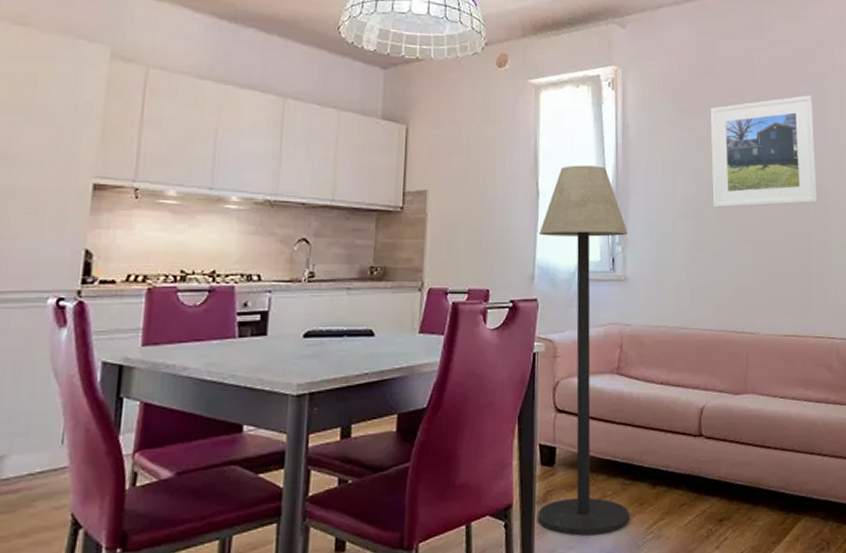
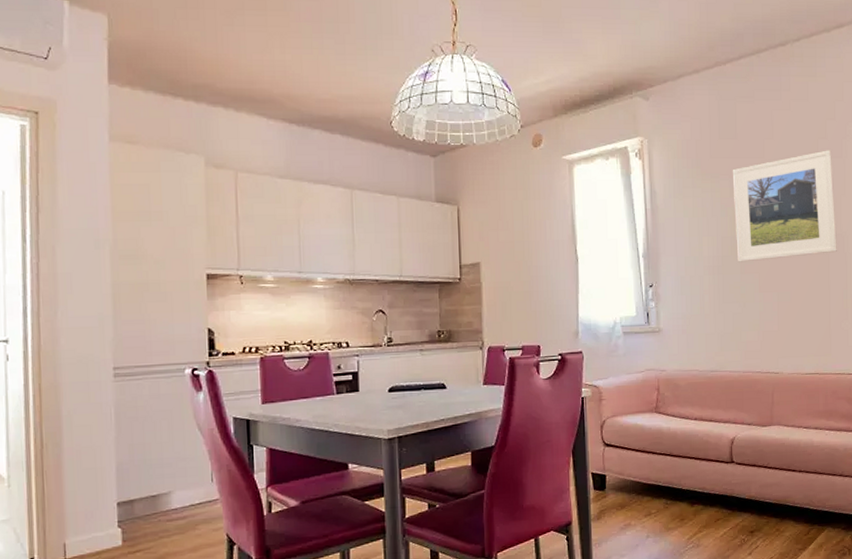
floor lamp: present [538,165,630,536] -> none [580,231,672,546]

